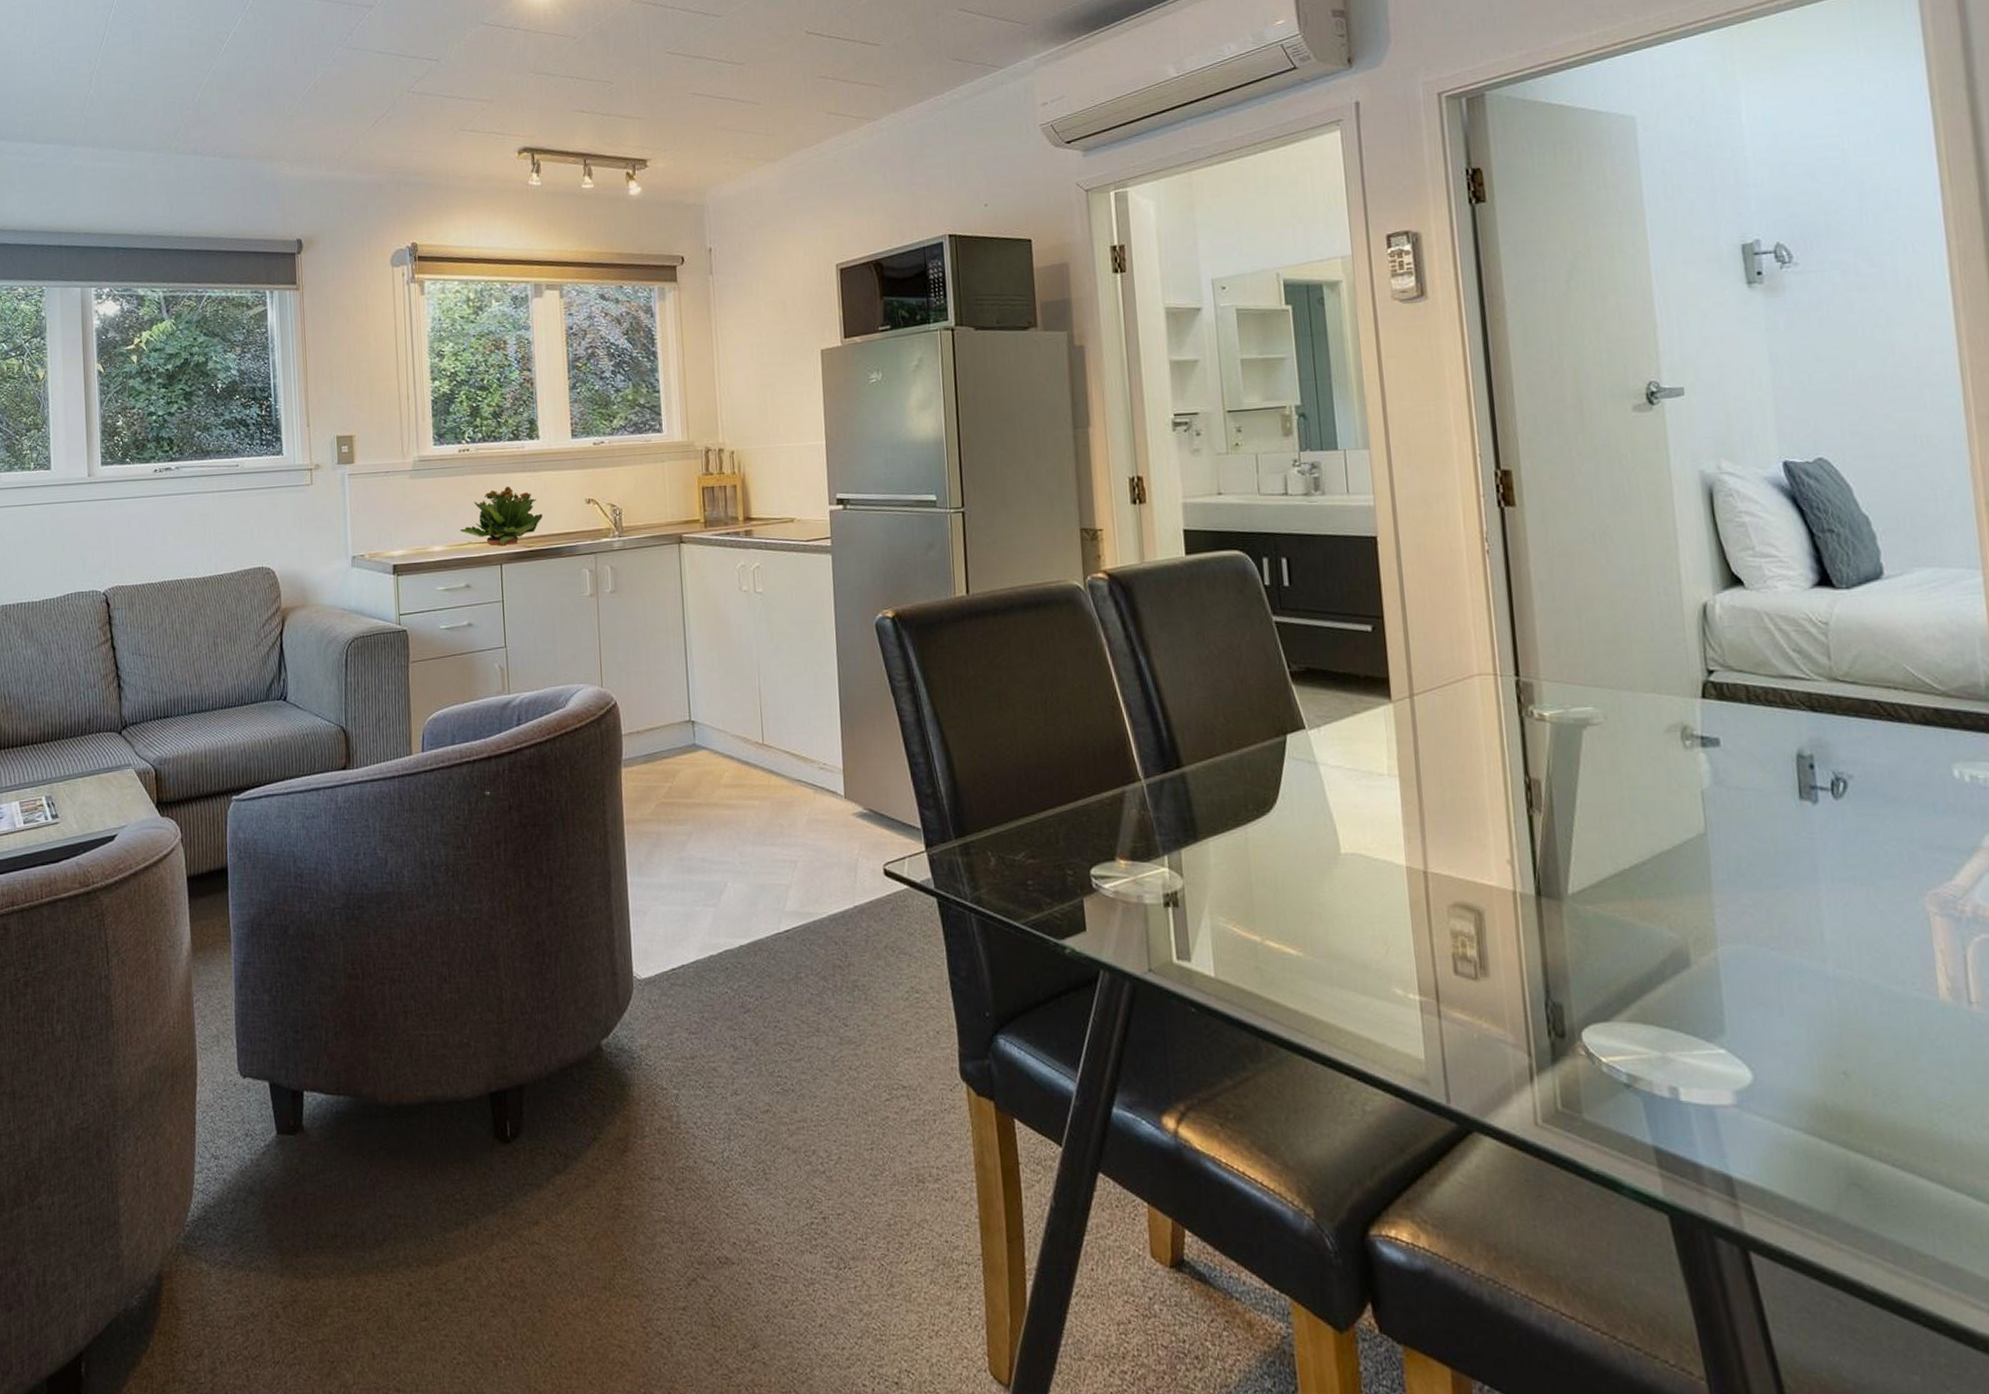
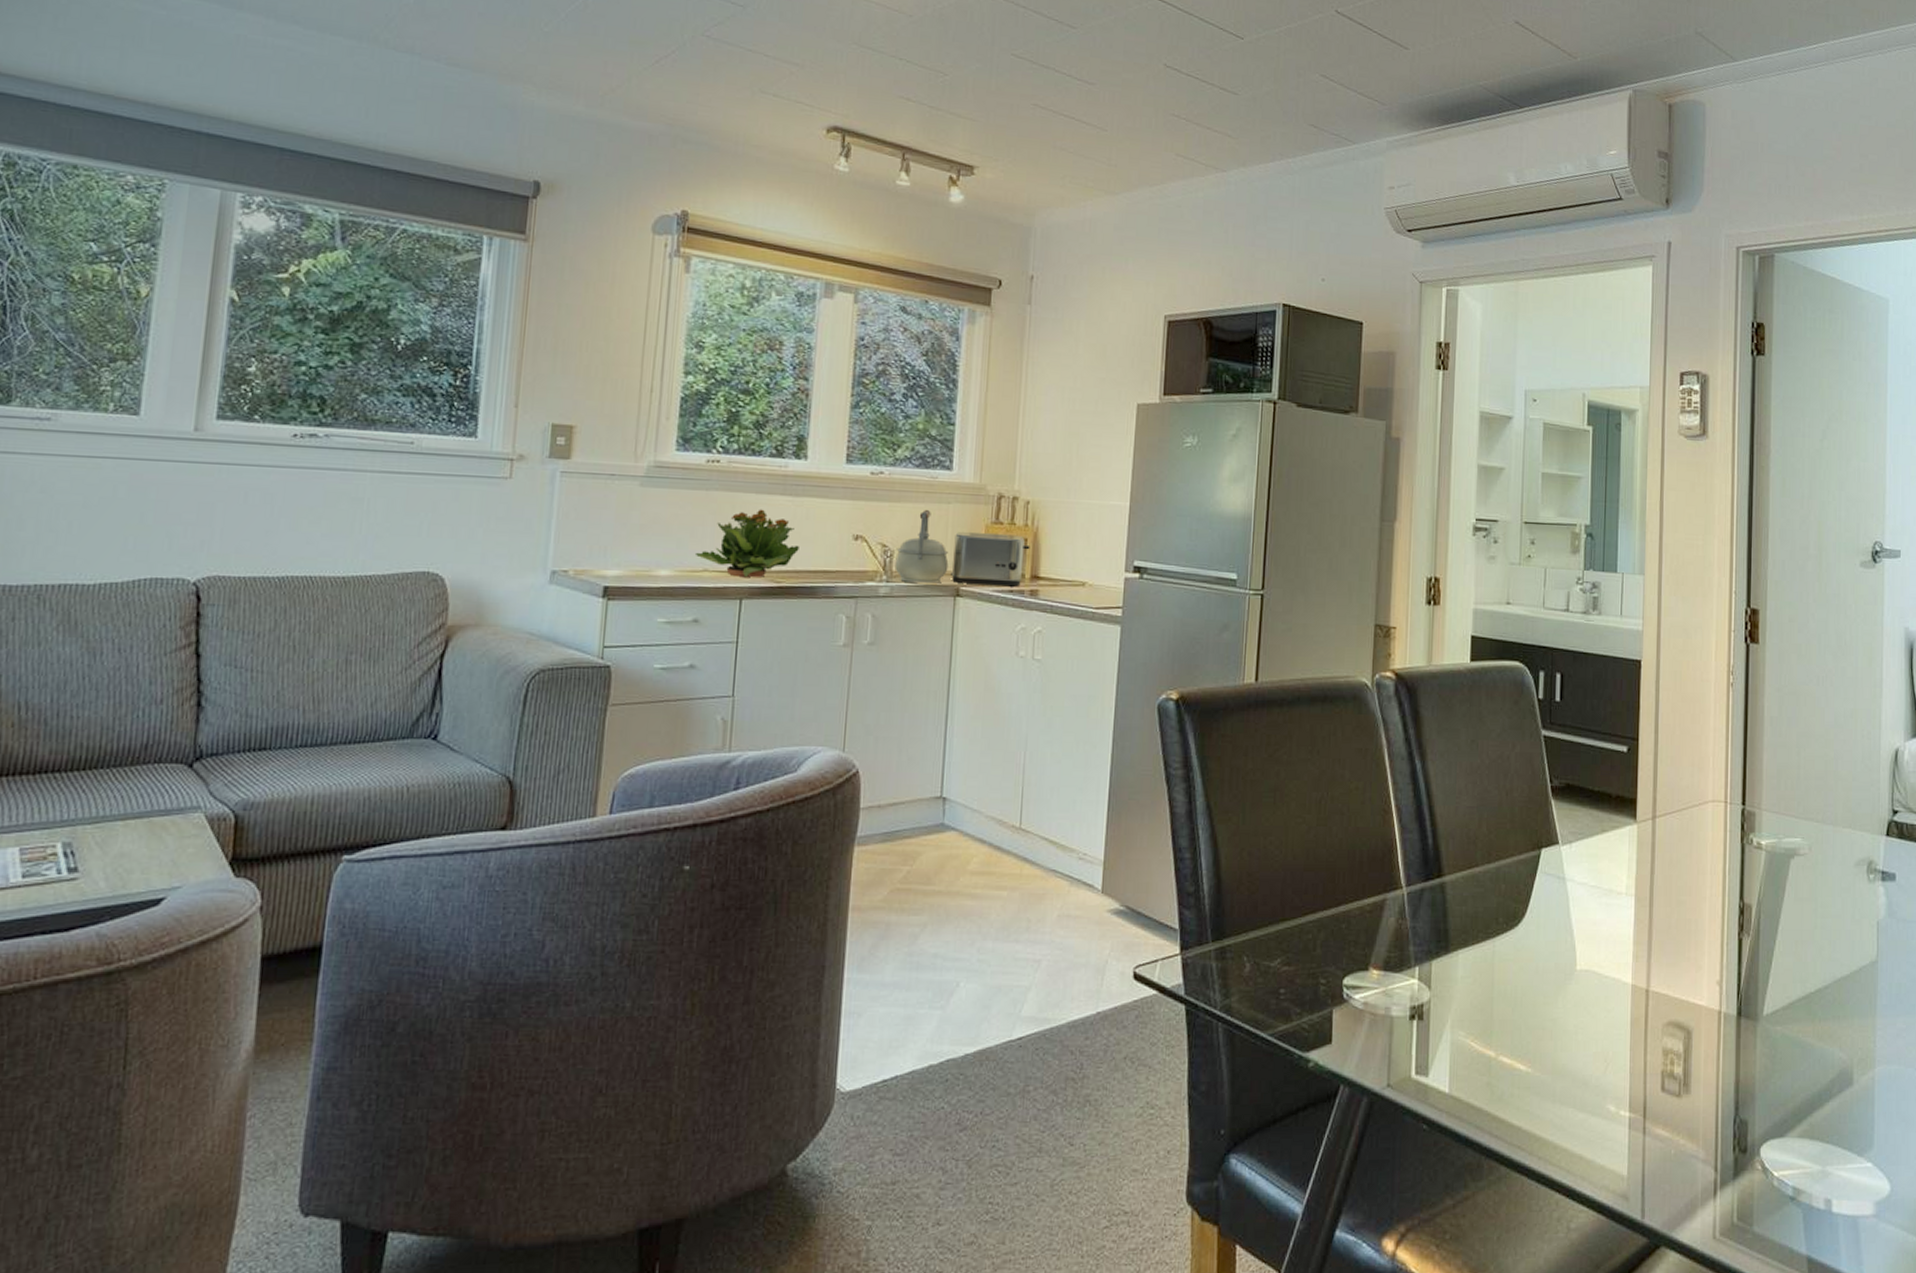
kettle: none [623,470,670,536] -> present [893,510,949,585]
toaster: none [672,483,740,531] -> present [951,531,1030,587]

